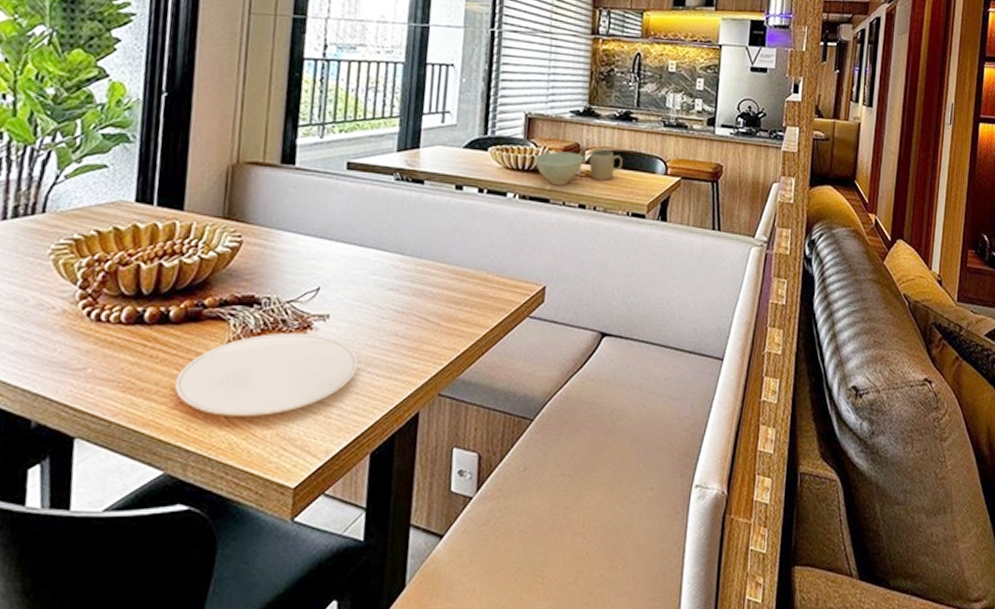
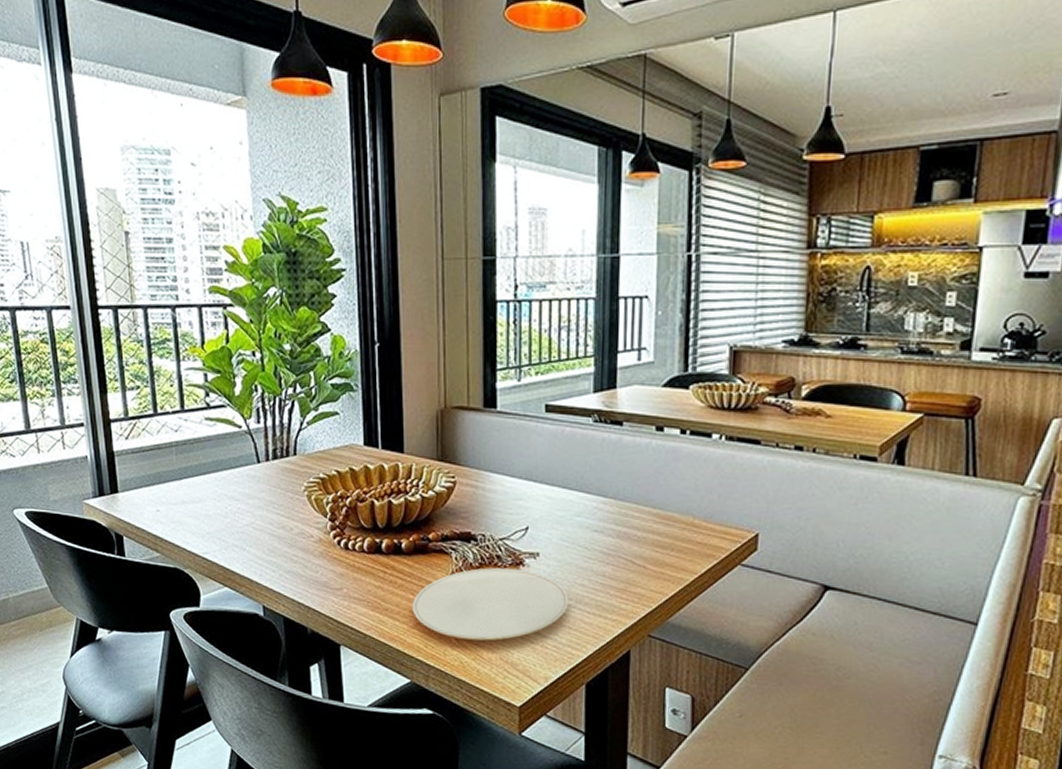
bowl: present [534,151,584,186] -> none [741,387,800,426]
mug: present [589,148,623,180] -> none [806,382,848,419]

